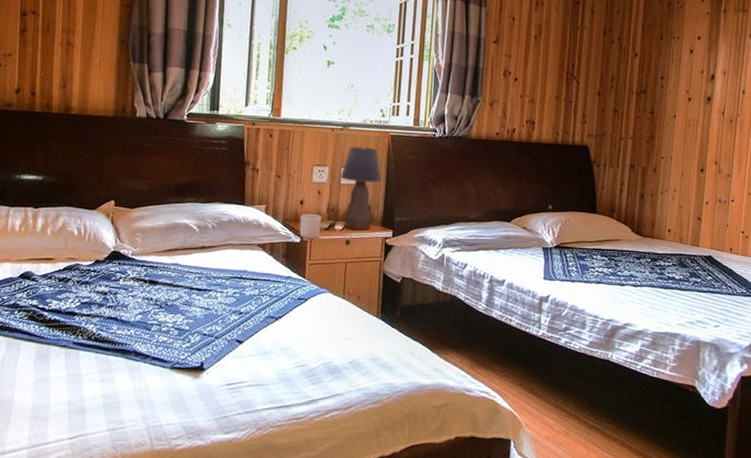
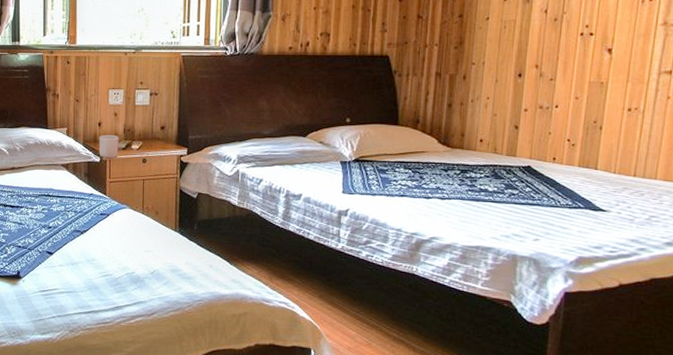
table lamp: present [340,146,383,231] -> none [134,68,176,149]

